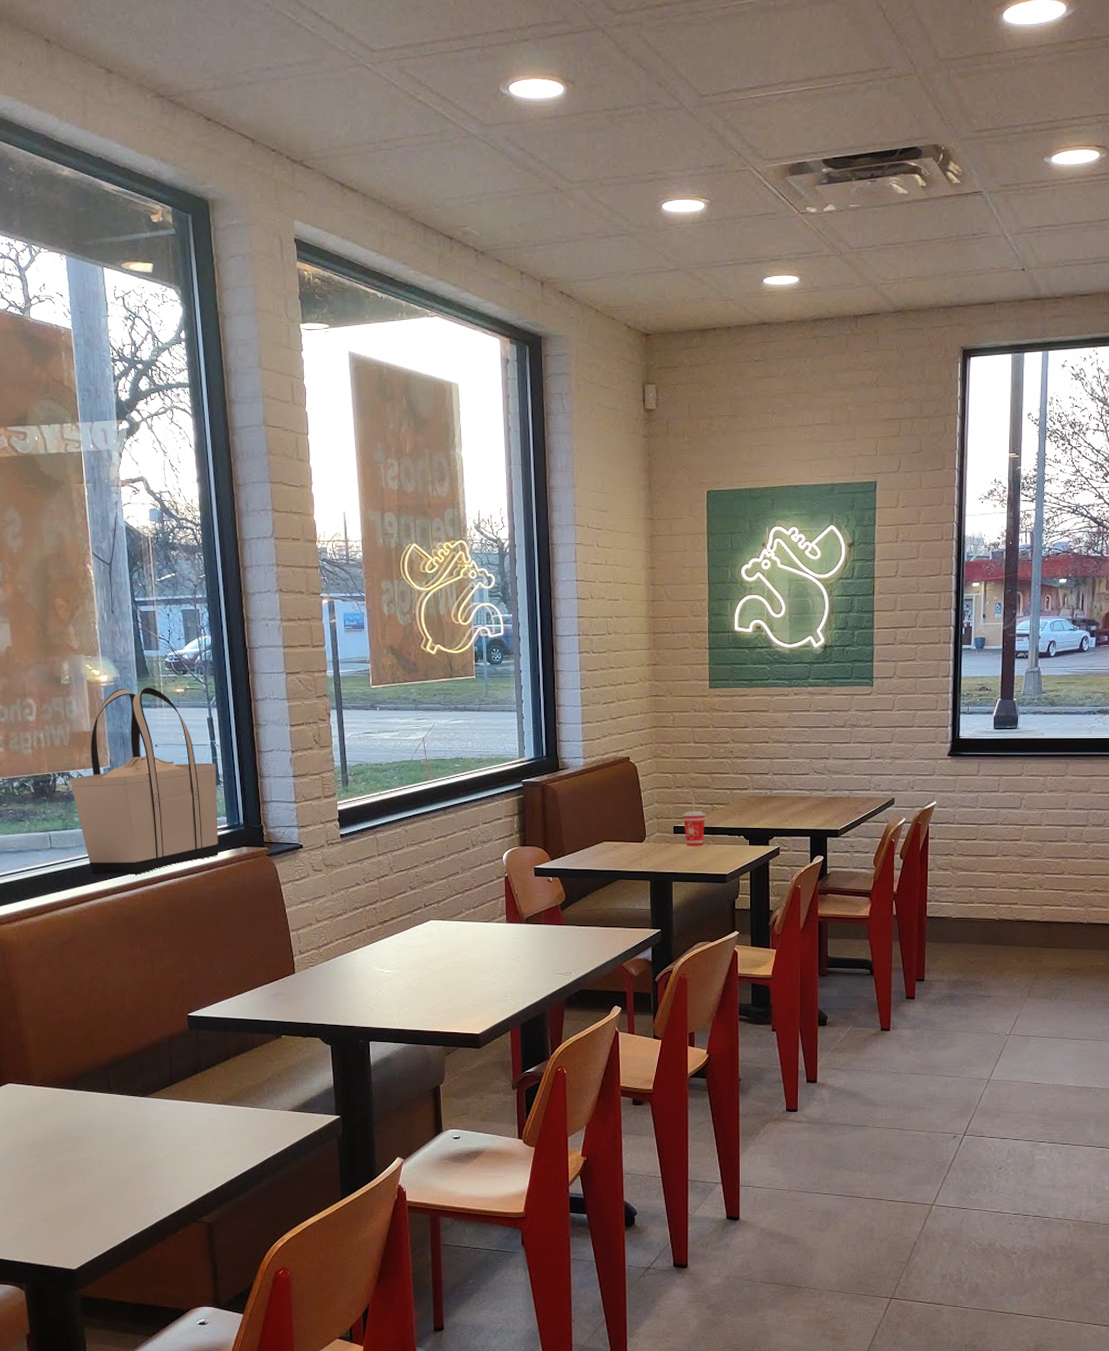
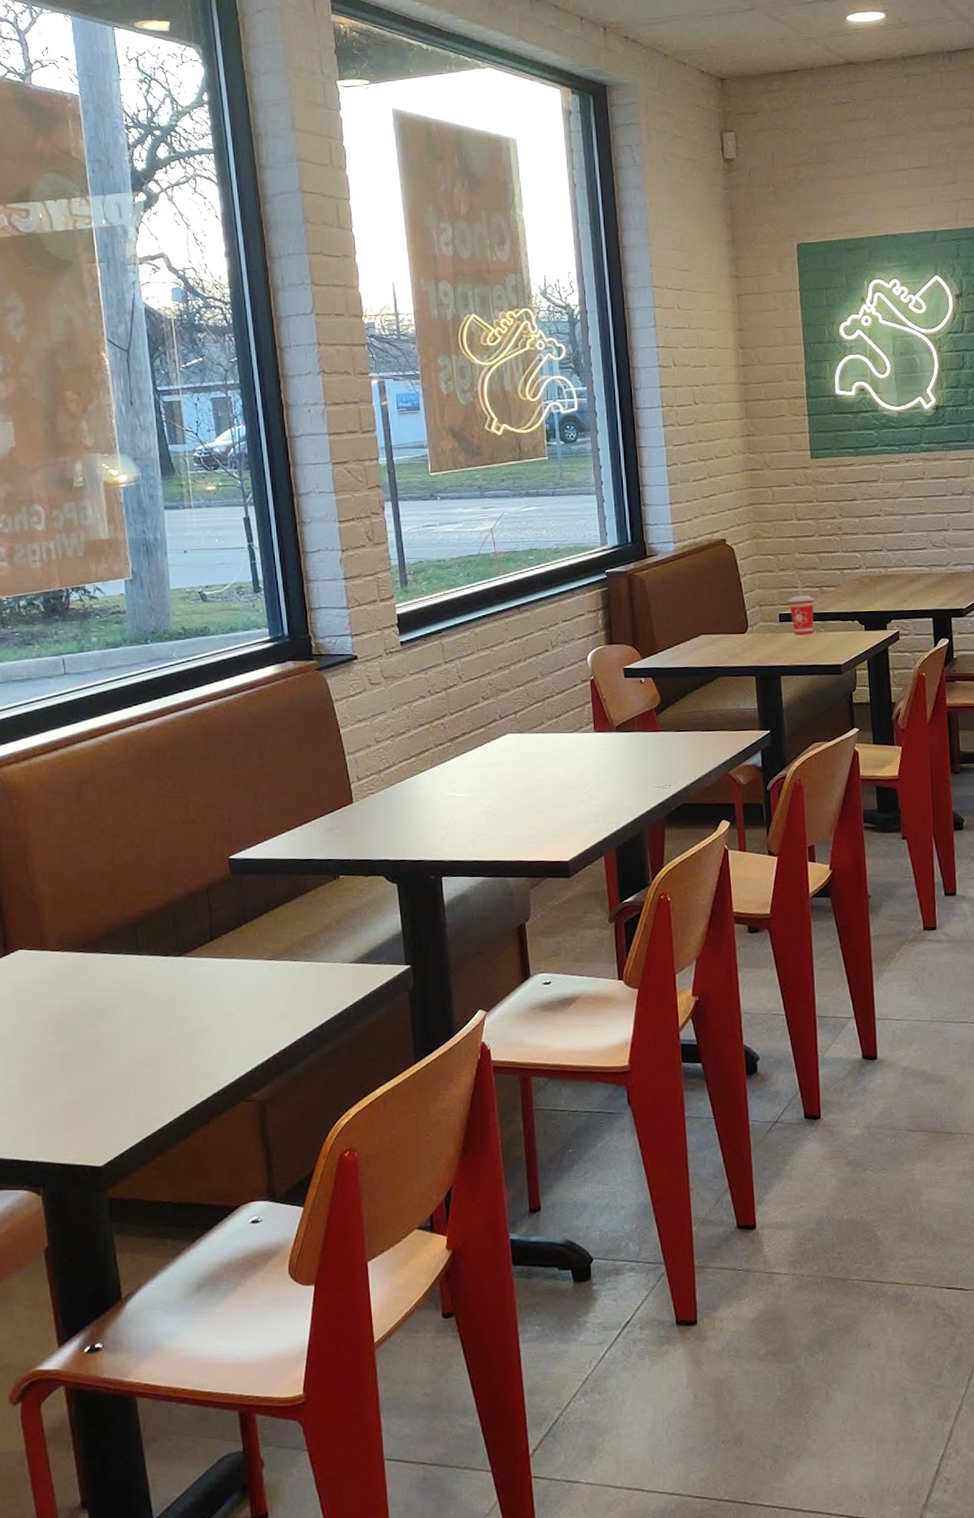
shopping bag: present [70,687,218,875] -> none [86,486,260,702]

